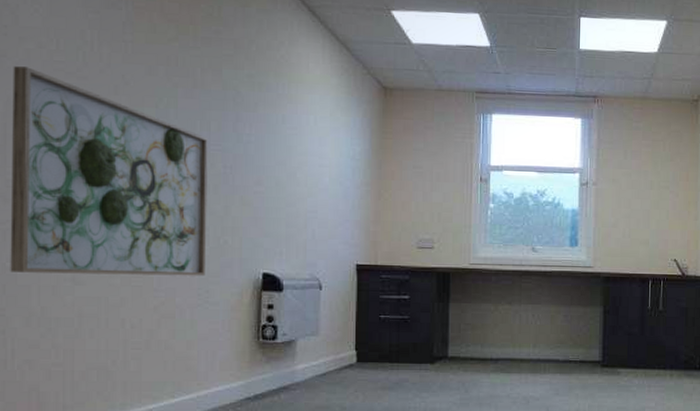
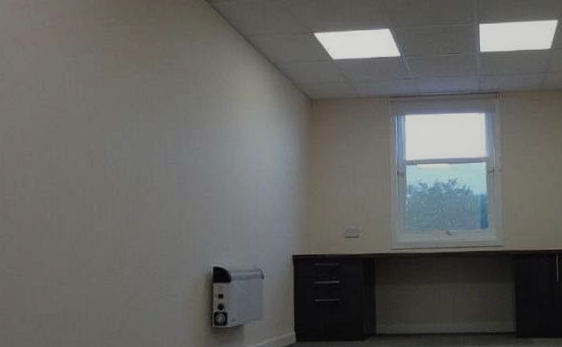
wall art: present [10,66,208,276] -> none [8,106,166,277]

